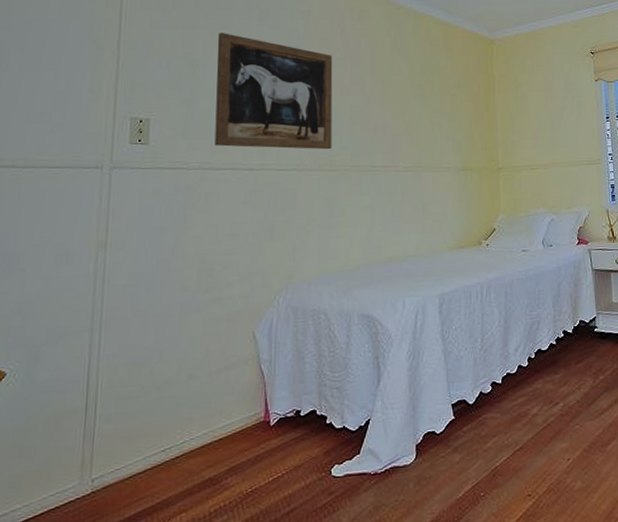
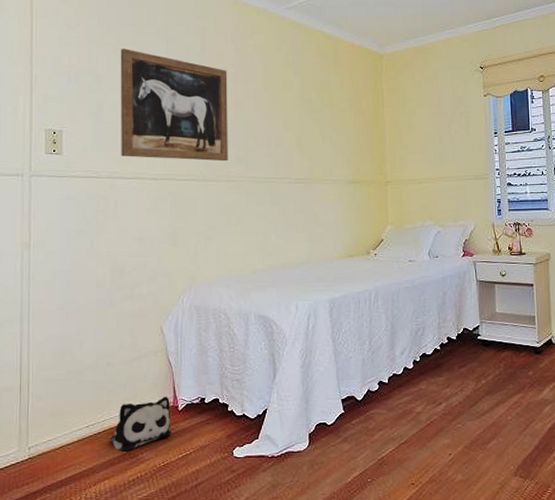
plush toy: none [190,410,262,478] -> present [110,396,171,451]

